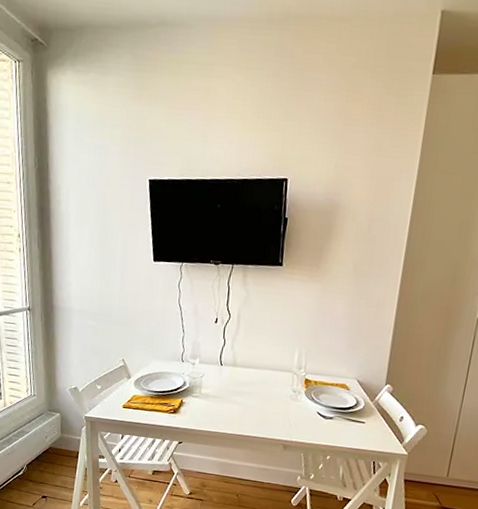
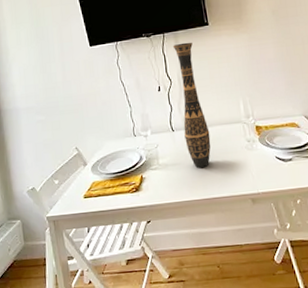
decorative vase: none [231,278,261,406] -> present [172,42,211,168]

